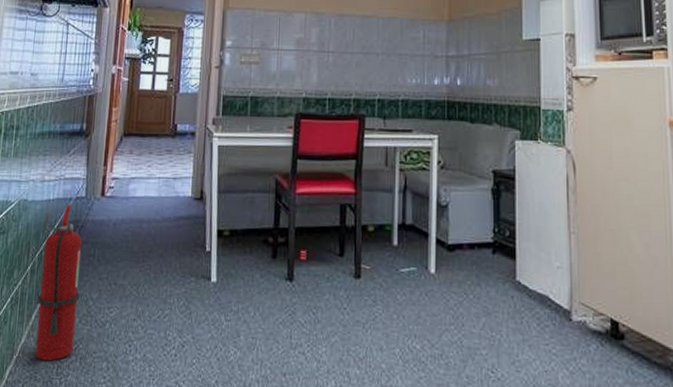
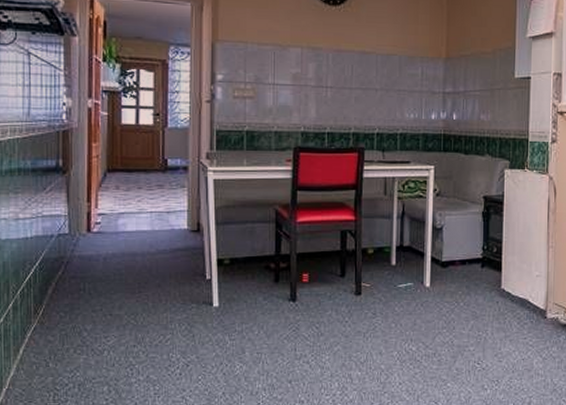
fire extinguisher: present [35,204,81,362] -> none [23,241,72,391]

